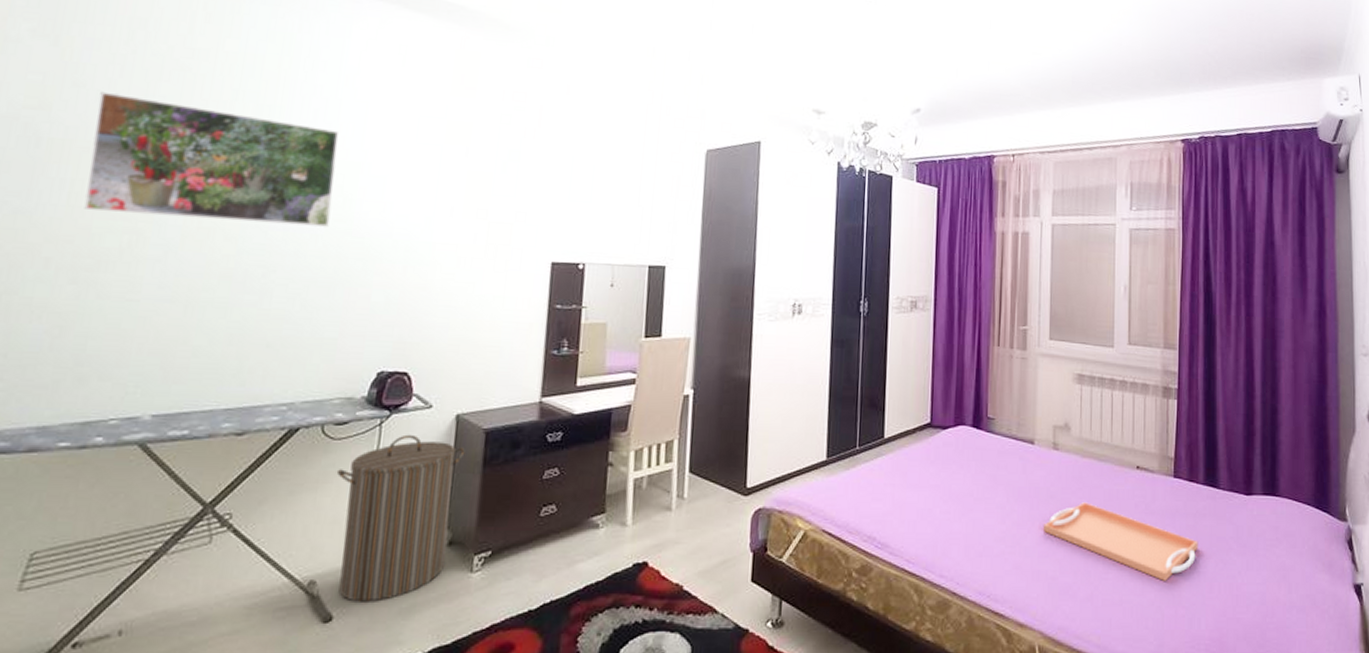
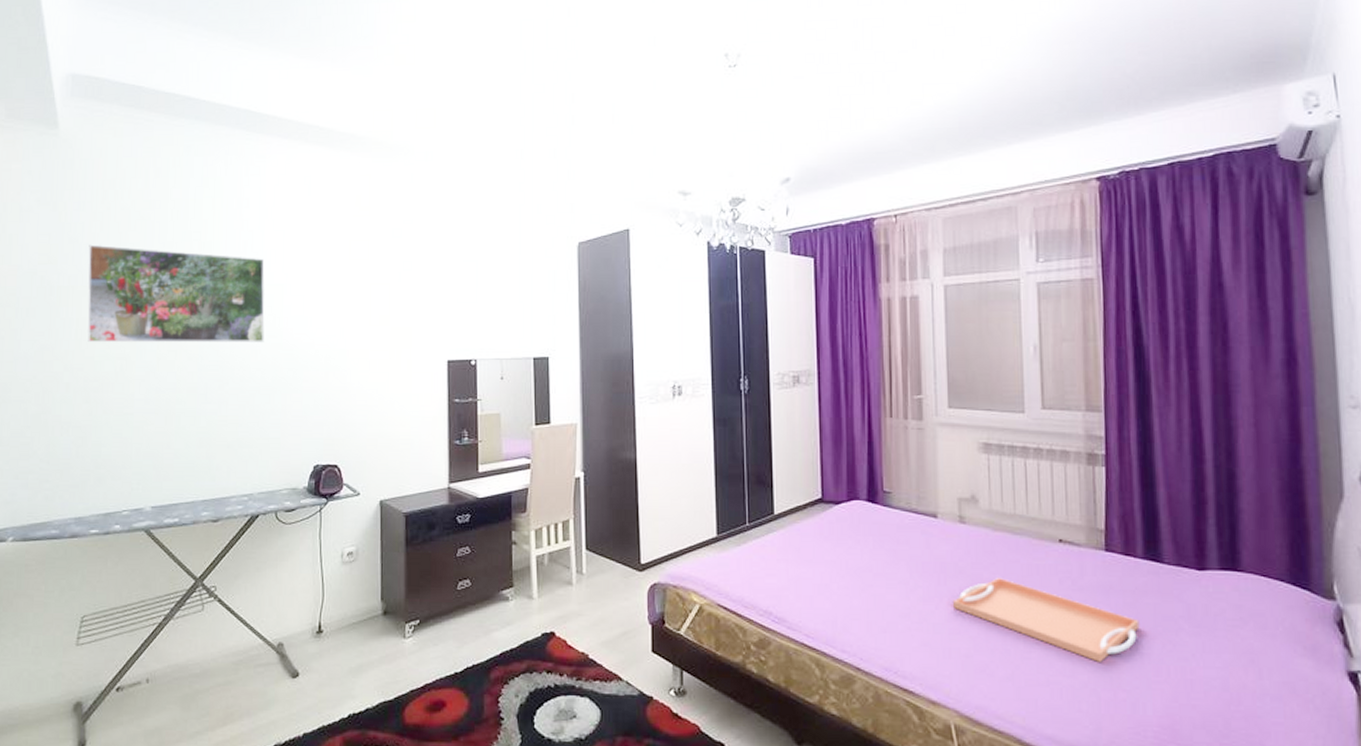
laundry hamper: present [336,434,465,602] -> none [290,519,390,662]

